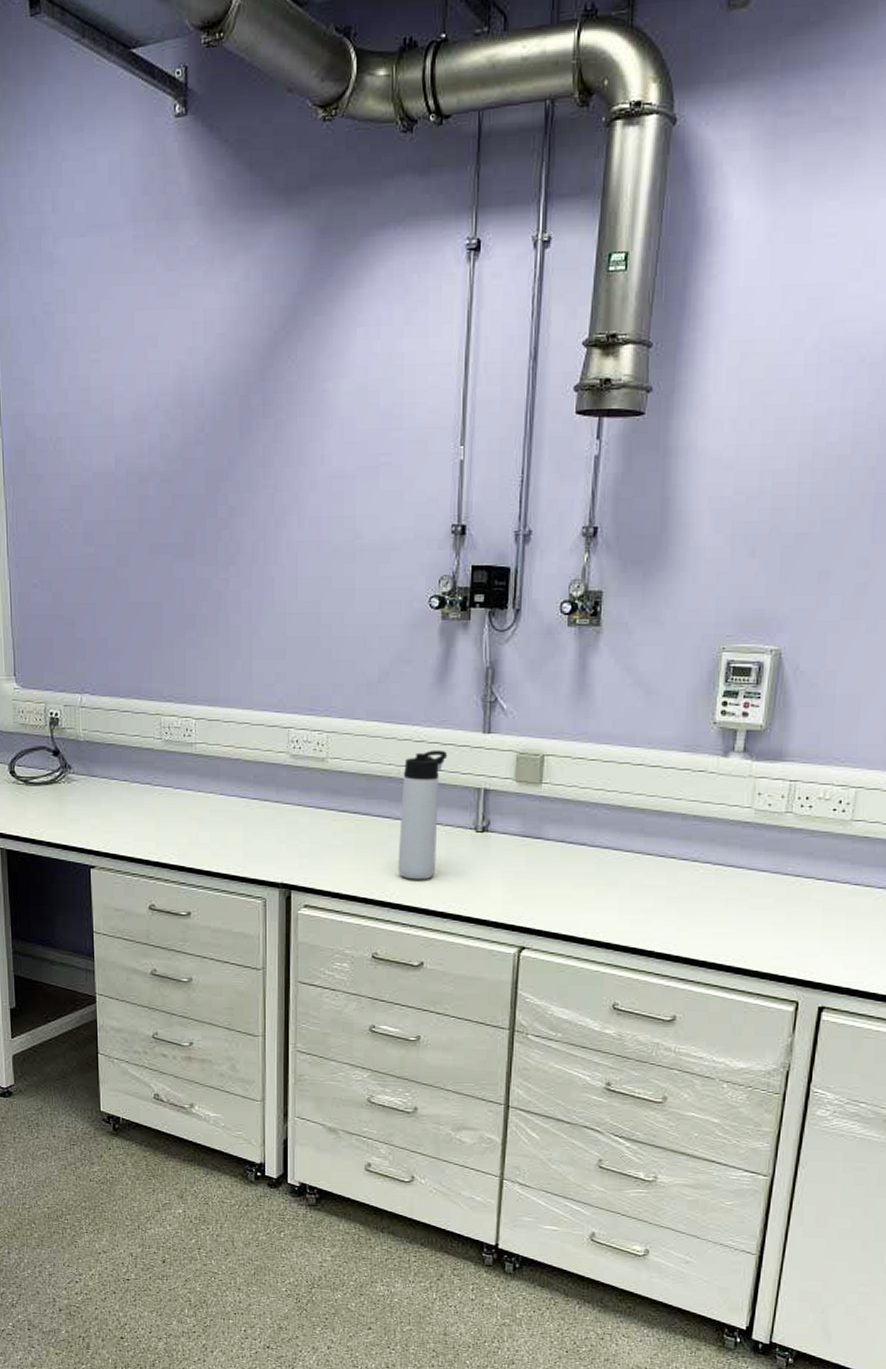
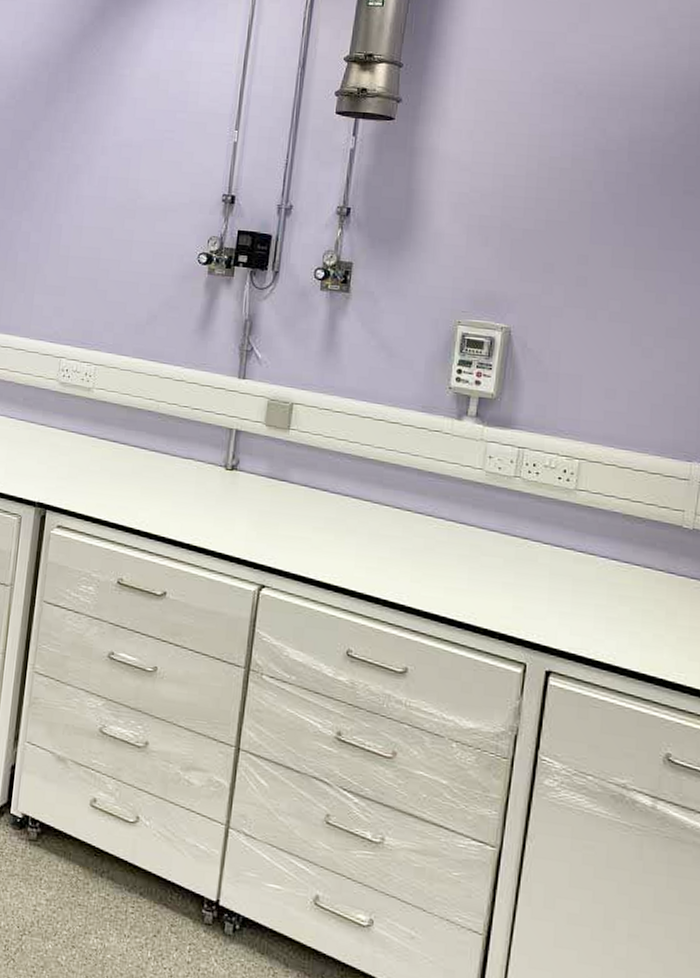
thermos bottle: present [398,749,448,880] -> none [149,389,205,511]

